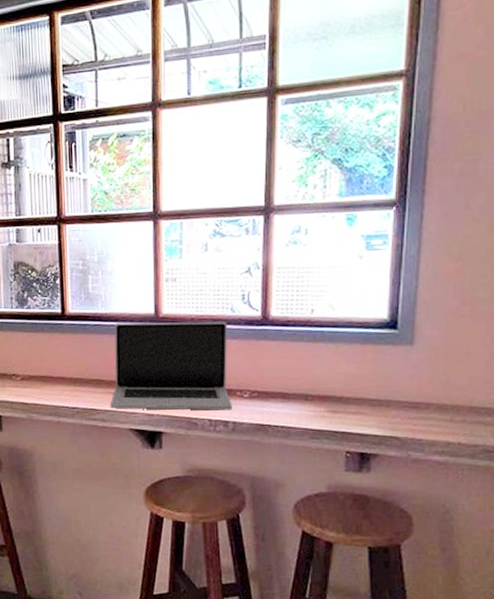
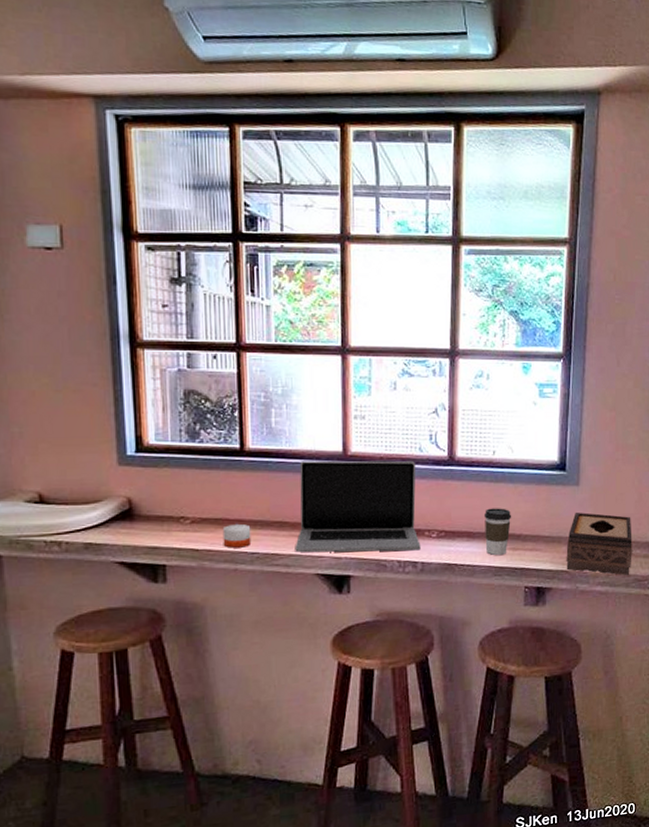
candle: none [47,381,72,403] -> present [222,523,252,548]
coffee cup: none [300,369,332,418] -> present [483,508,512,556]
tissue box: none [396,374,481,446] -> present [566,512,632,576]

